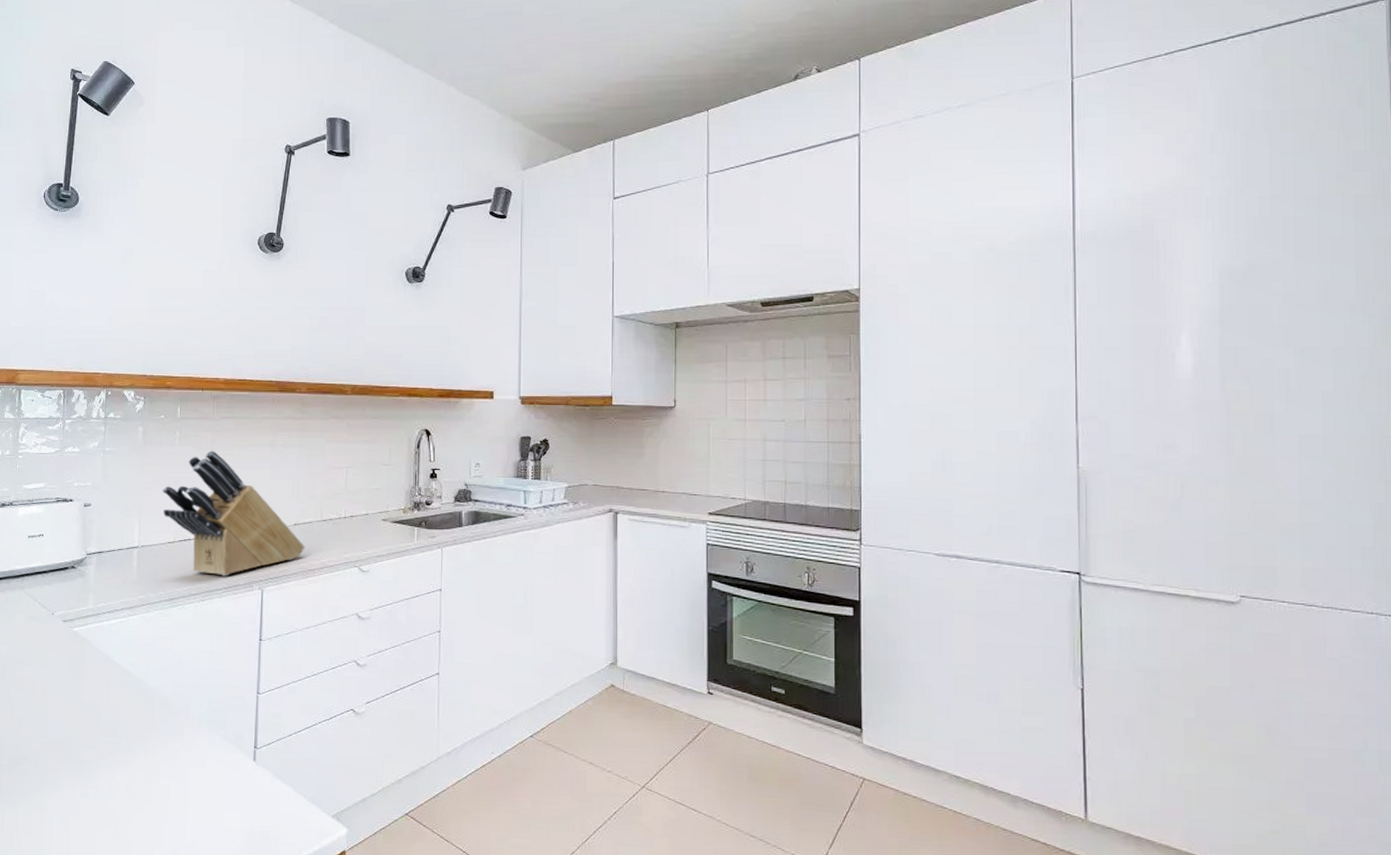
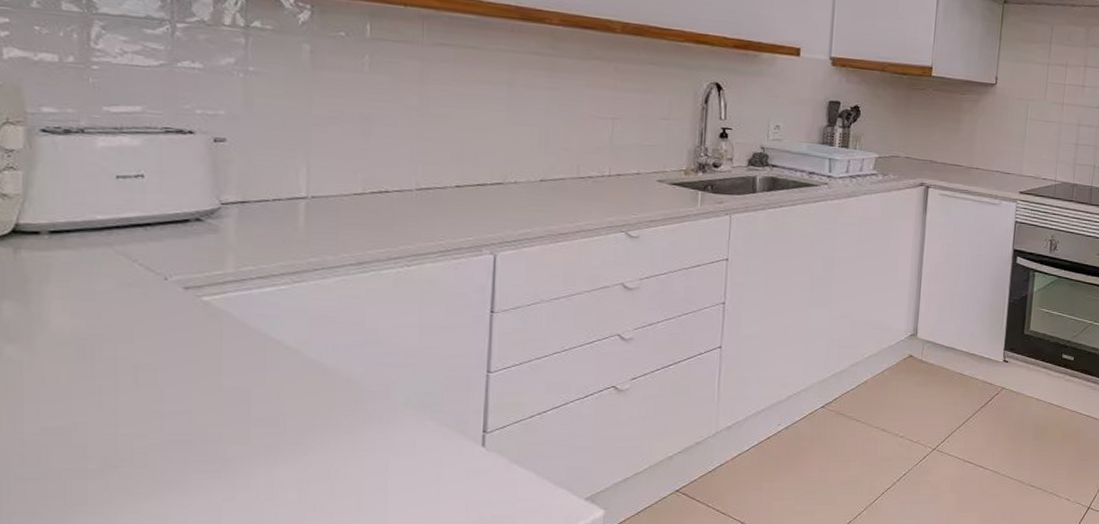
knife block: present [162,450,305,576] -> none [343,83,556,238]

